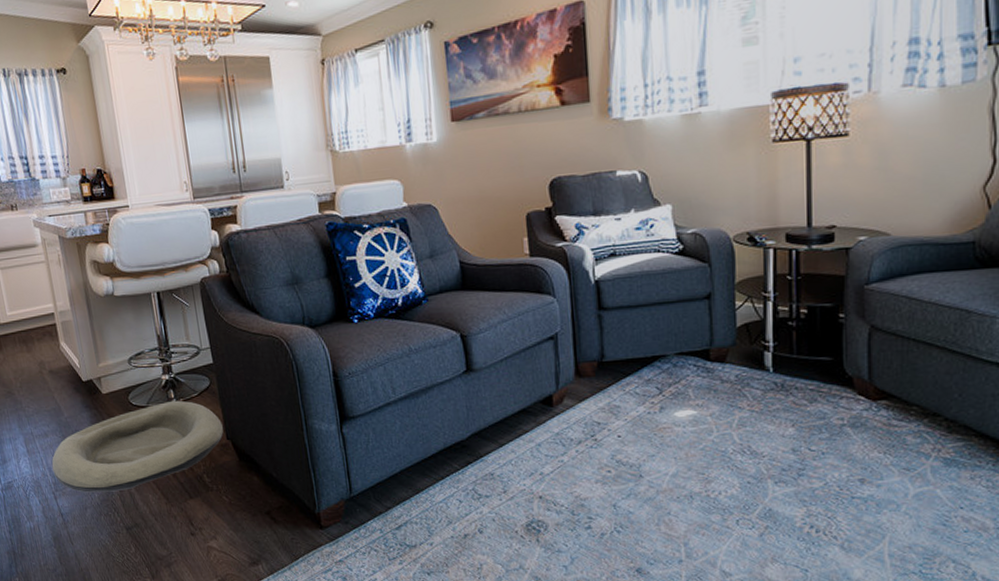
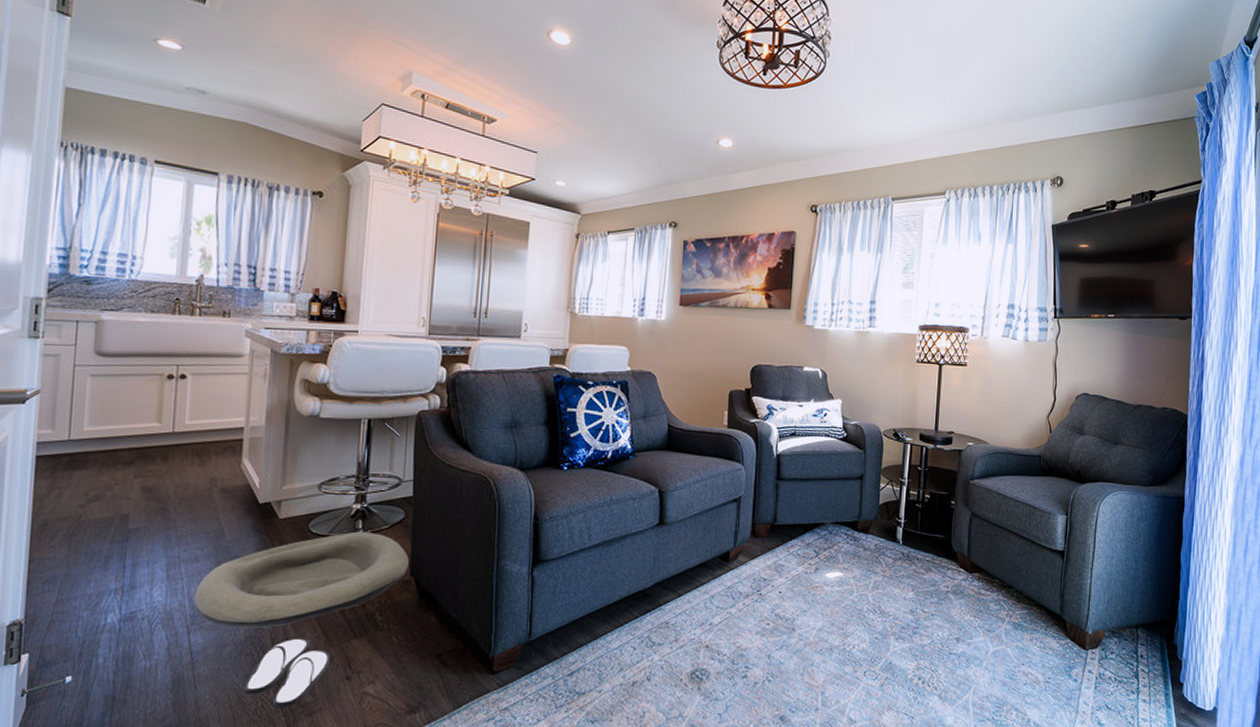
slippers: none [109,500,175,559] -> present [243,638,331,707]

